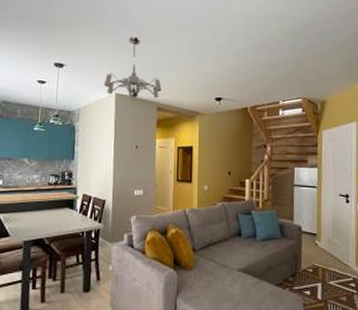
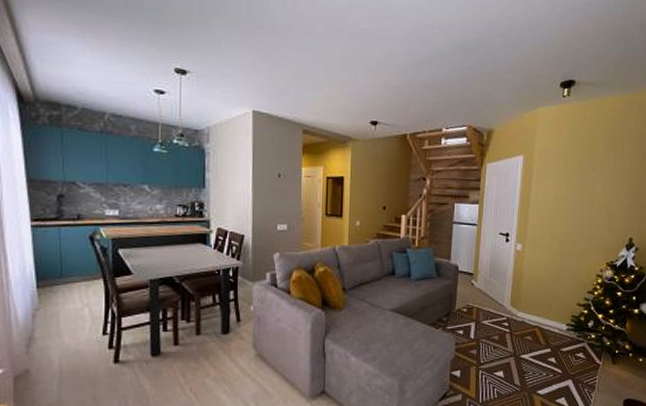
chandelier: present [104,36,162,102] -> none [238,39,308,122]

